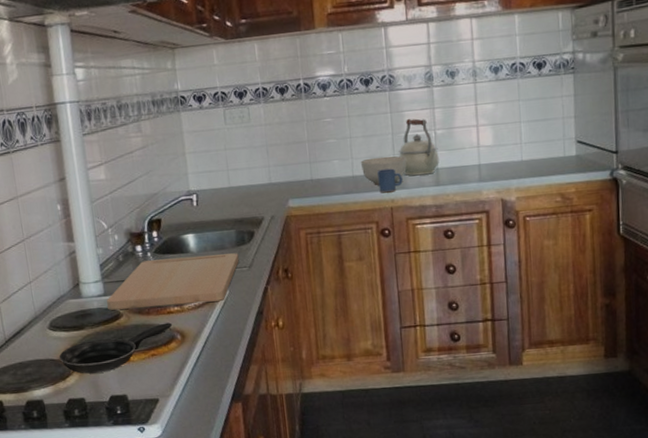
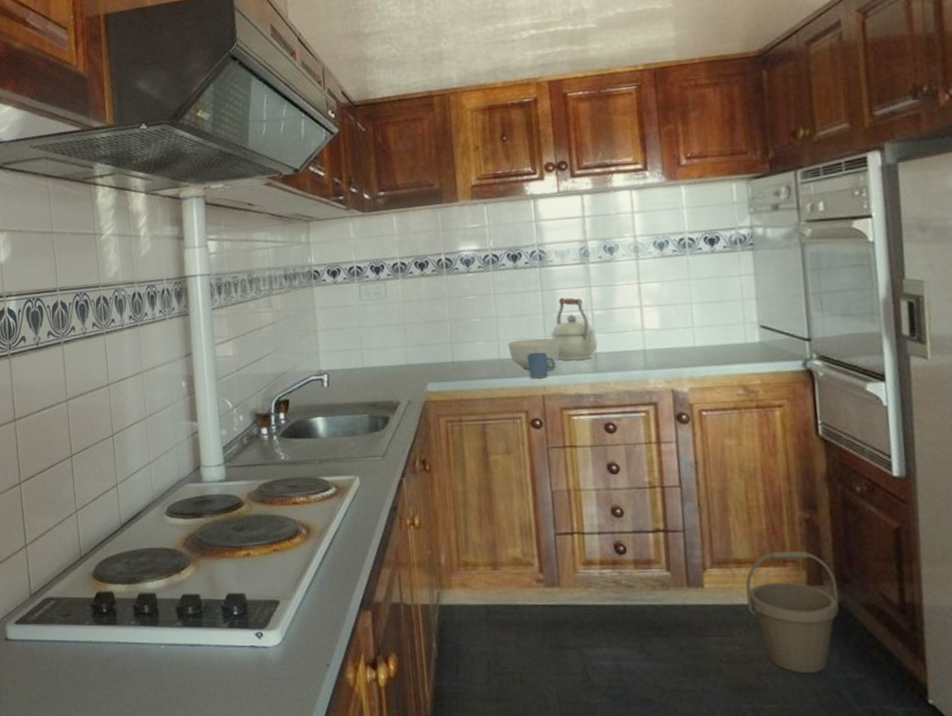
frying pan: present [59,322,173,374] -> none [175,514,298,567]
cutting board: present [107,253,239,310] -> none [228,440,372,498]
bucket: none [556,330,628,428] -> present [745,551,839,673]

